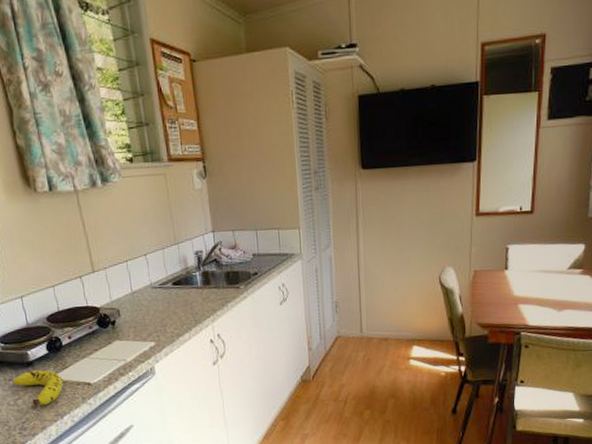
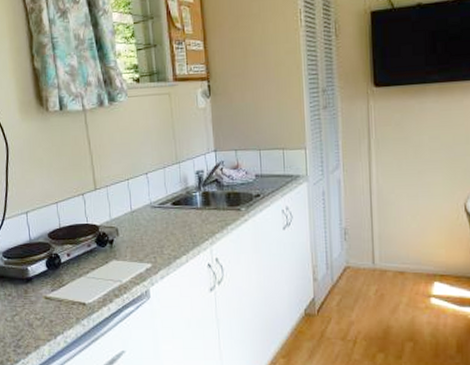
fruit: present [13,370,64,407] -> none [12,287,59,324]

